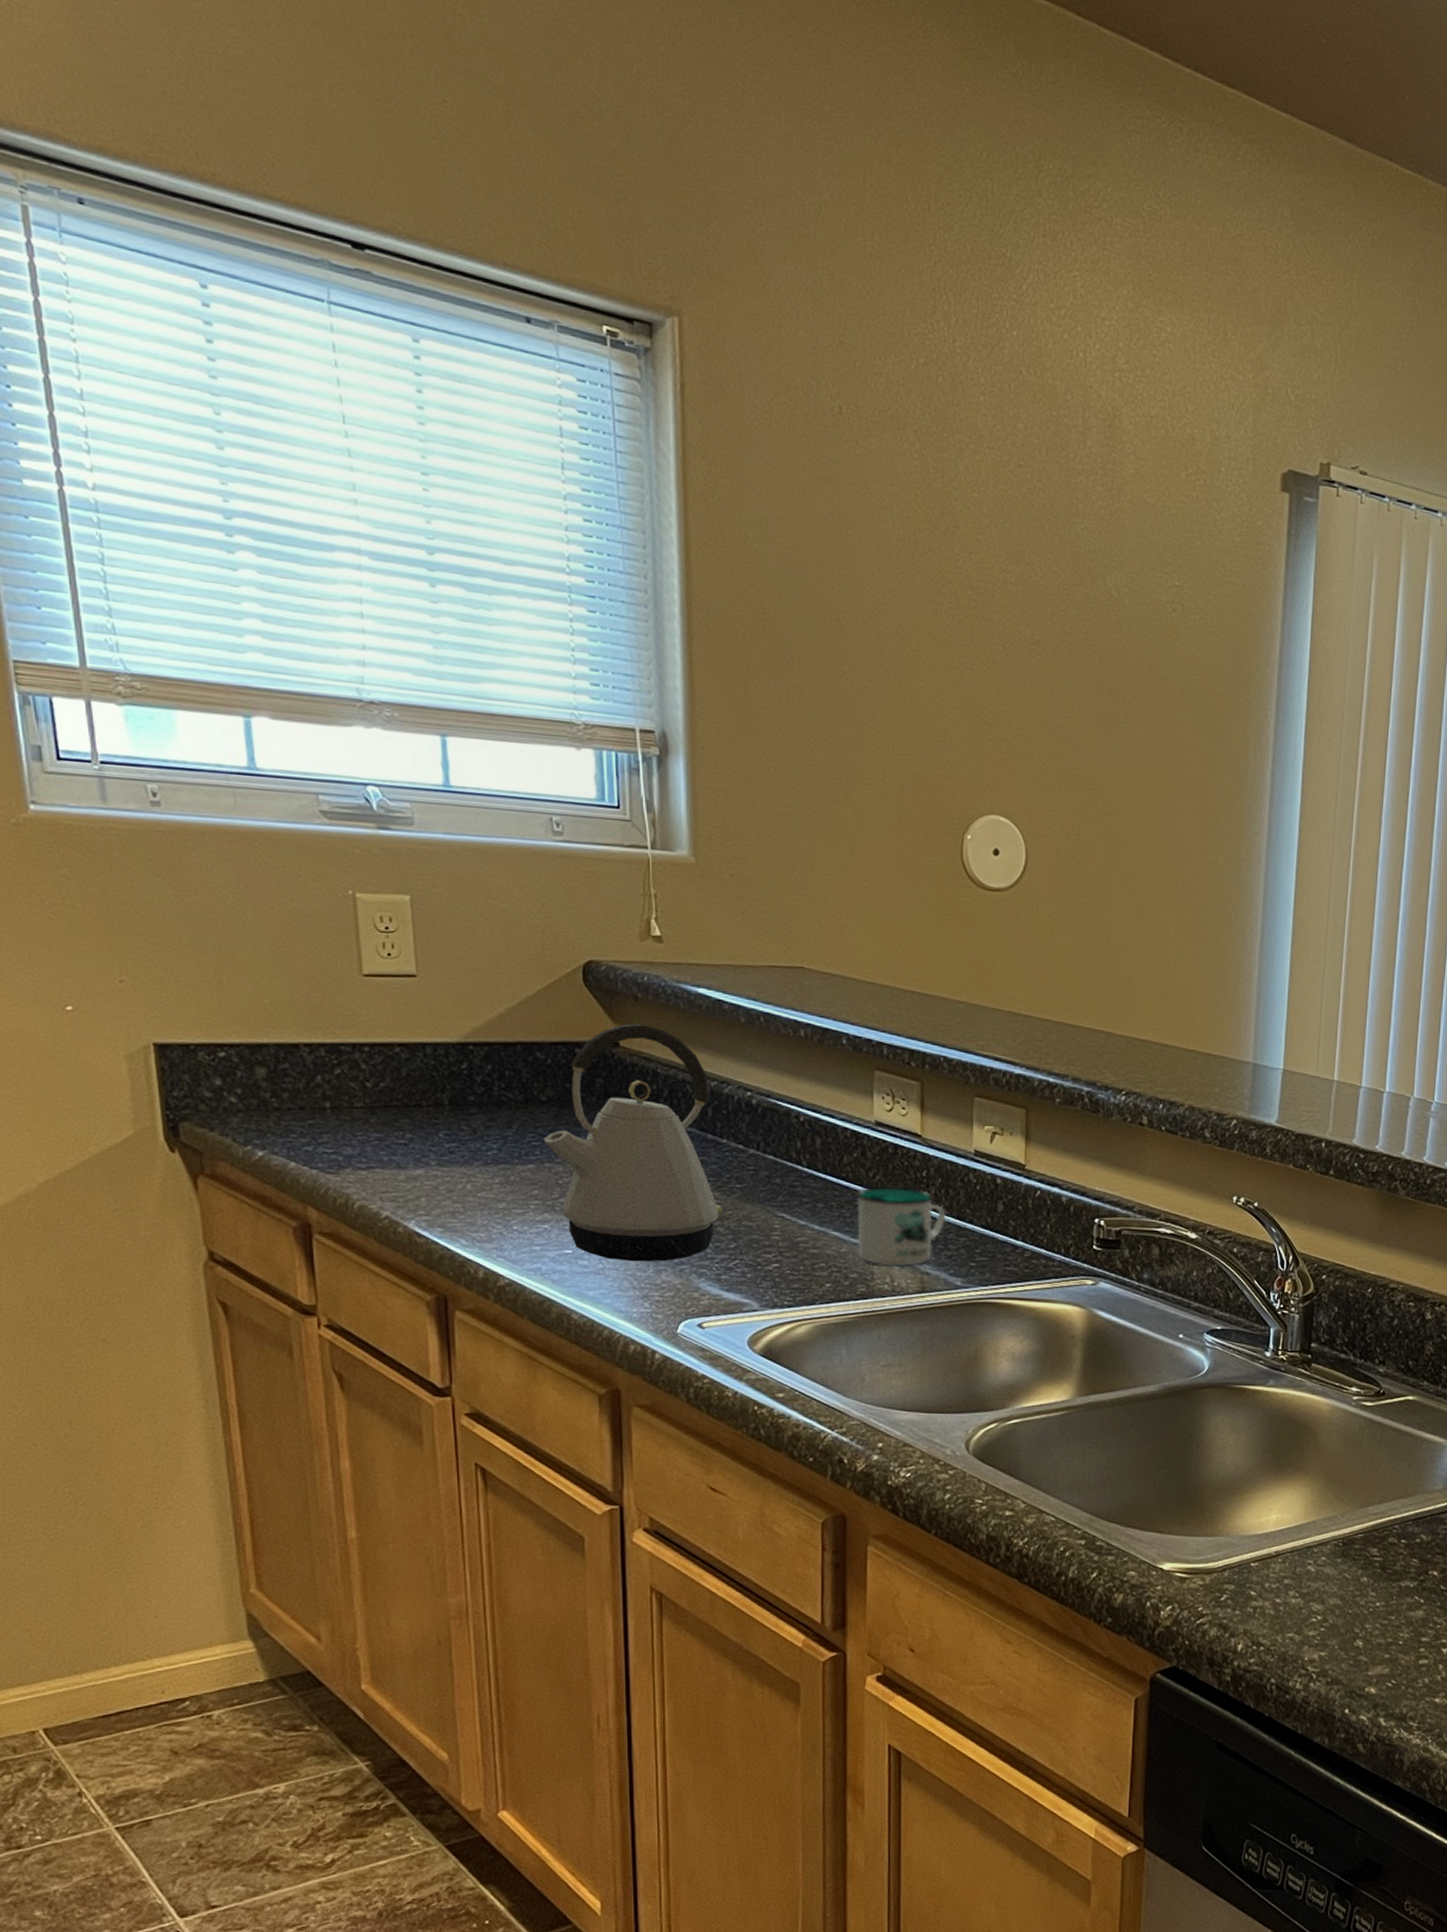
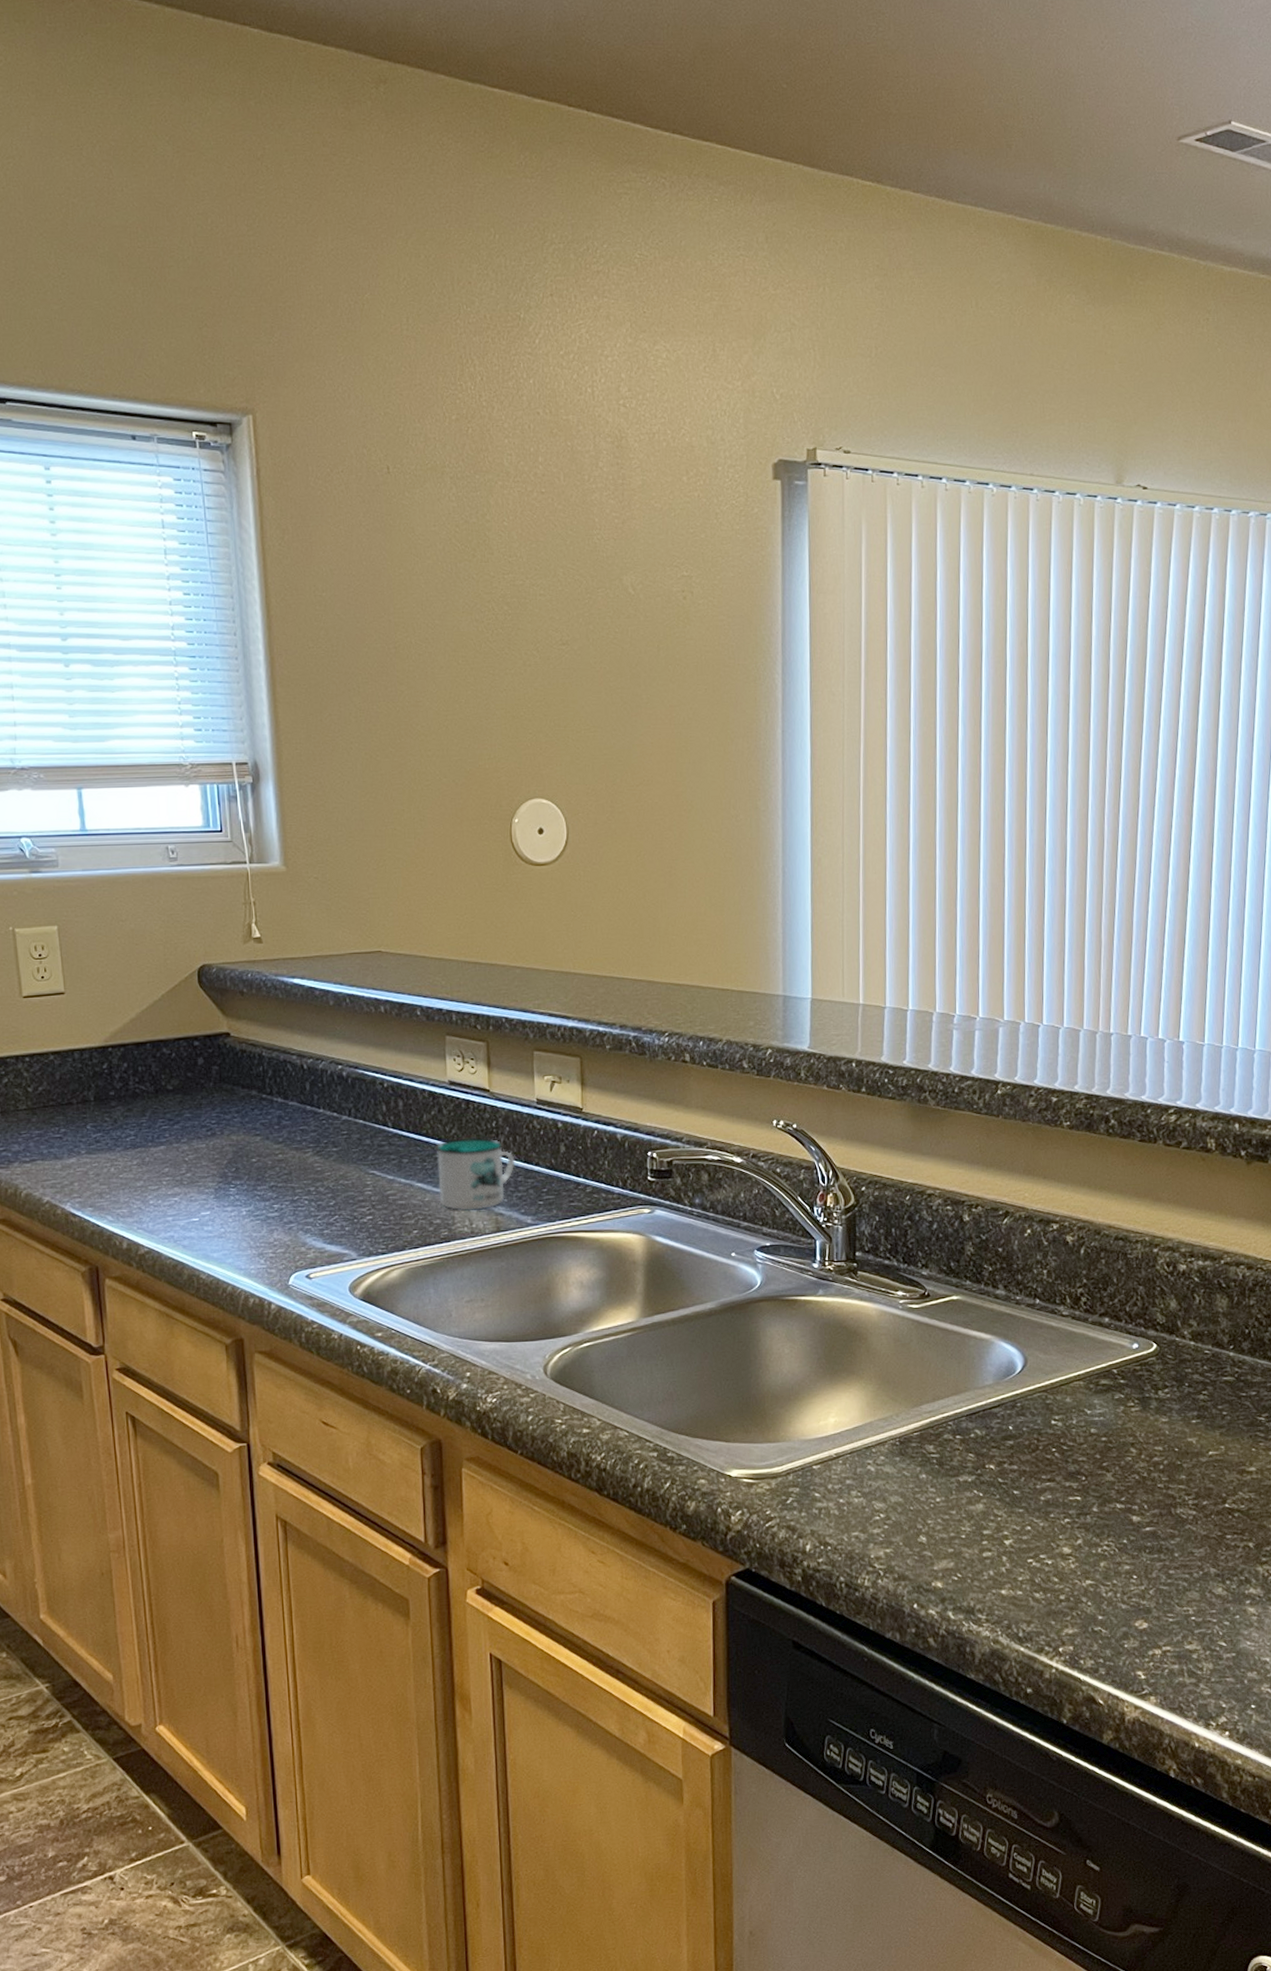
kettle: present [543,1023,724,1262] -> none [171,1015,323,1224]

